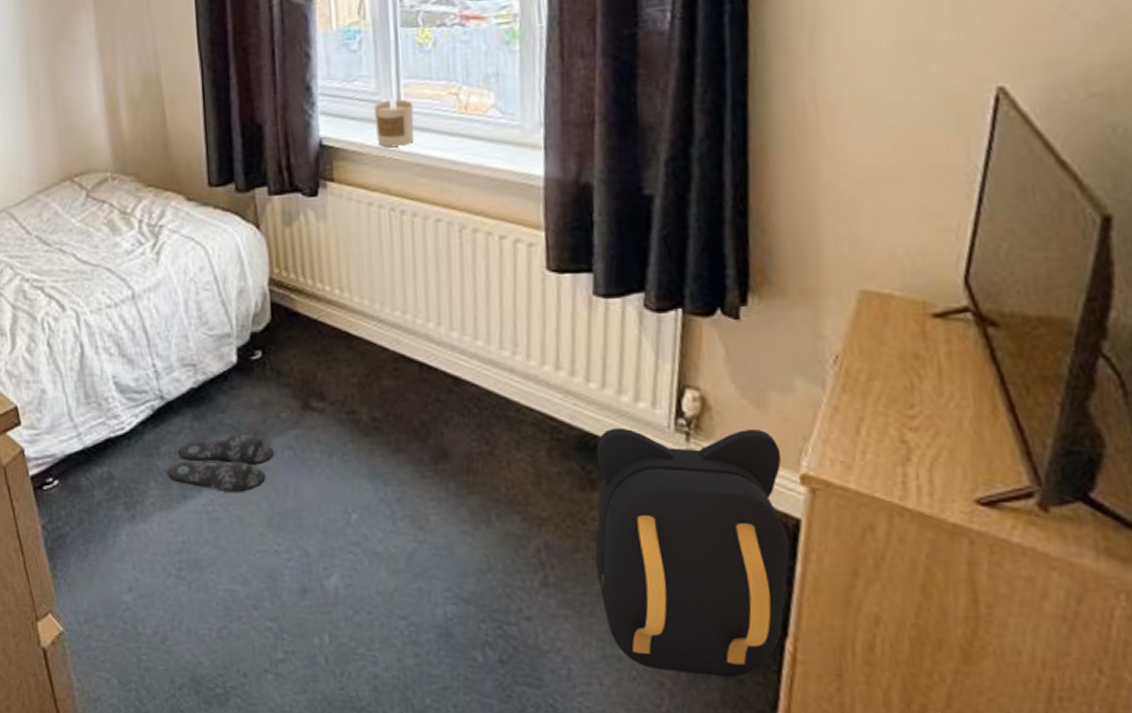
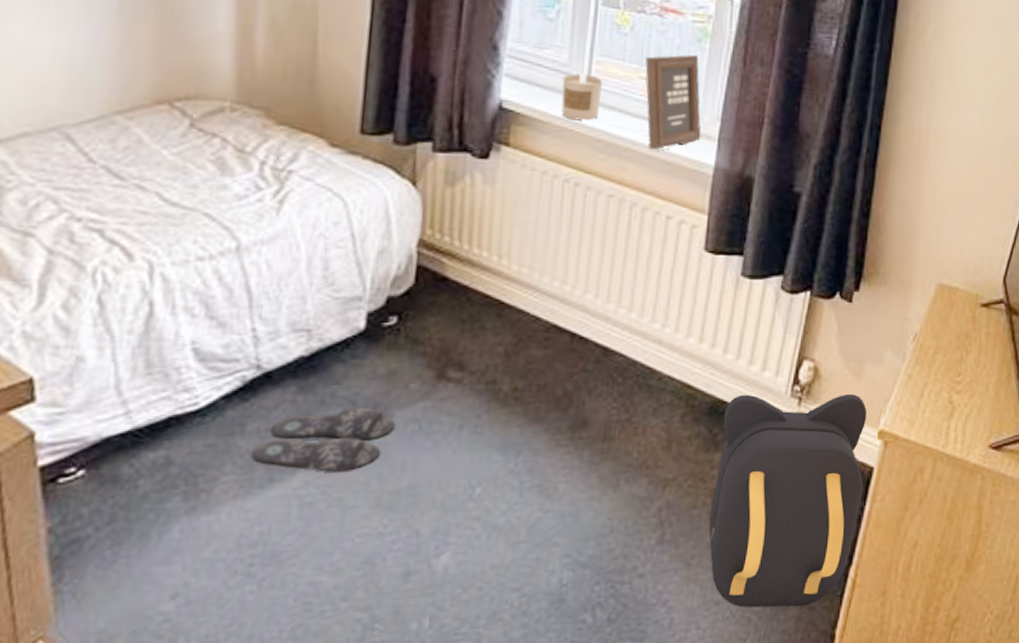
picture frame: none [453,59,525,167] -> present [645,54,701,149]

